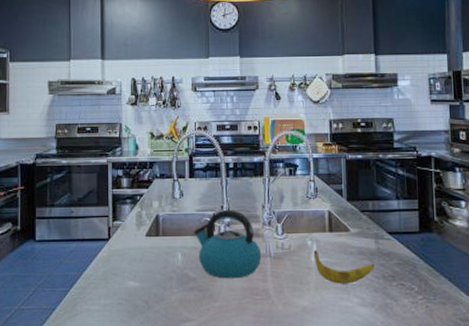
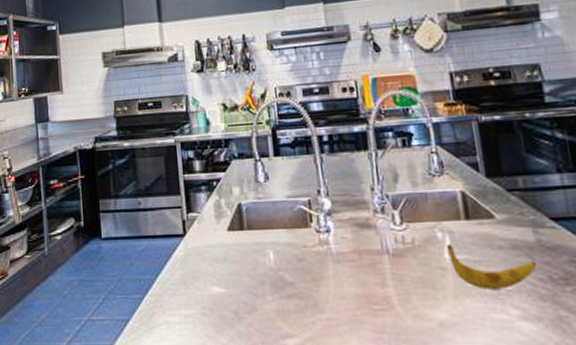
kettle: present [194,209,262,279] -> none [286,193,377,283]

